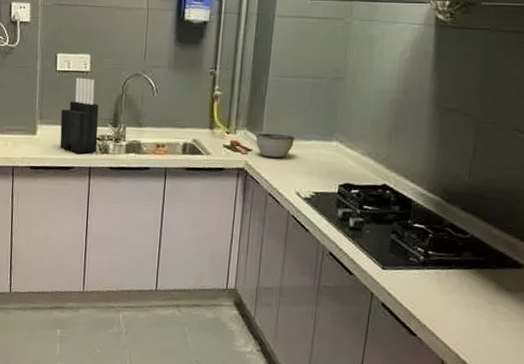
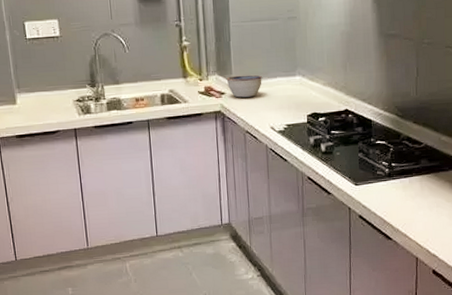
knife block: present [59,77,99,153] -> none [38,43,79,117]

